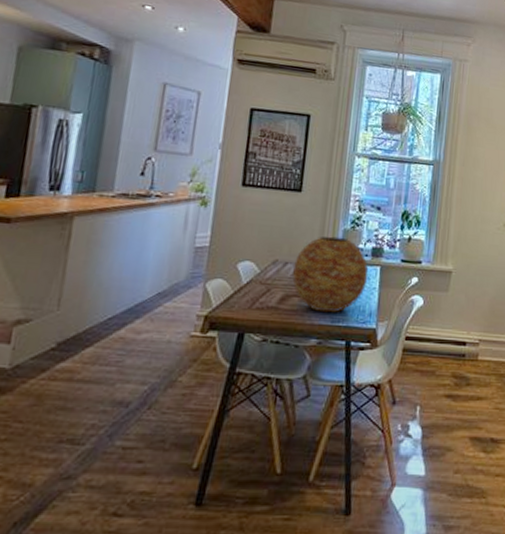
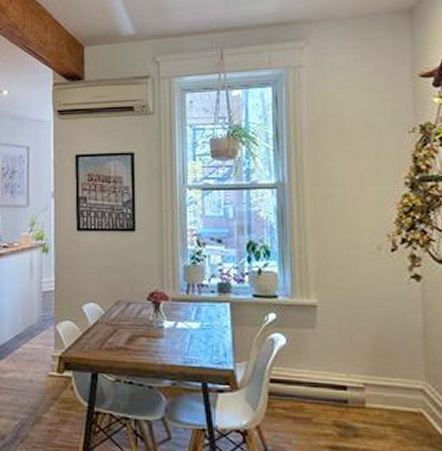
vase: present [292,236,369,313] -> none [136,274,218,353]

